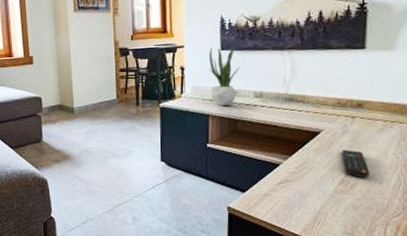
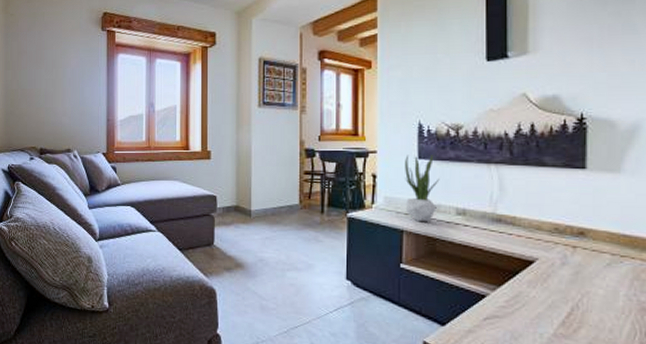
remote control: present [342,149,370,177] -> none [561,284,597,321]

